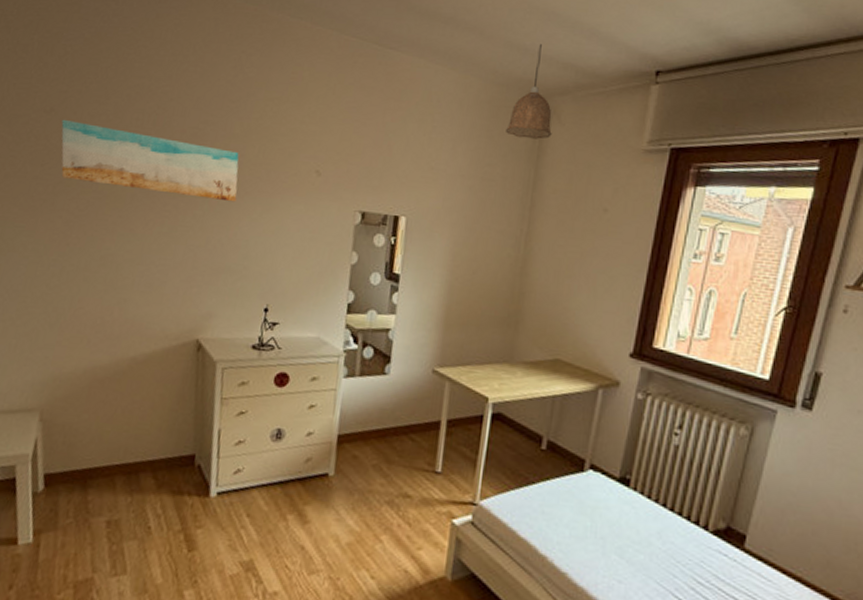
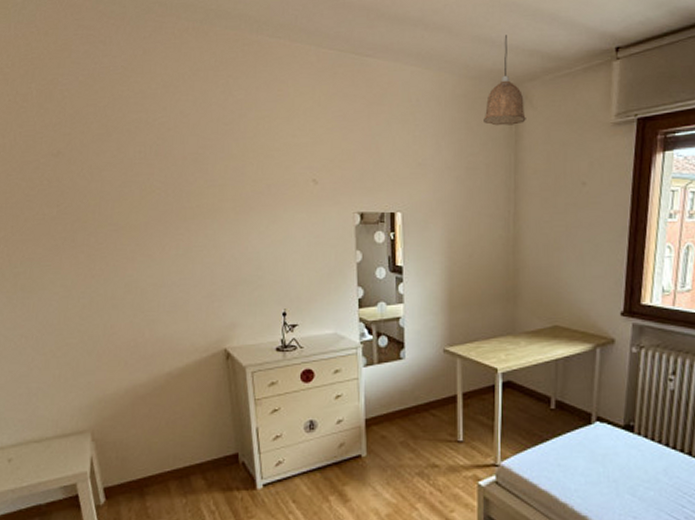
wall art: present [61,119,239,202] -> none [70,160,243,219]

